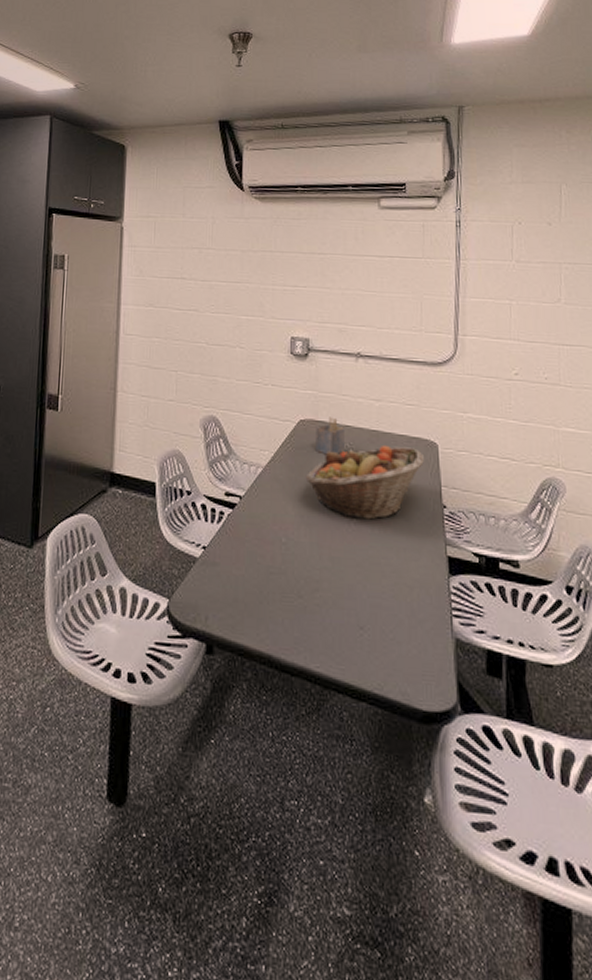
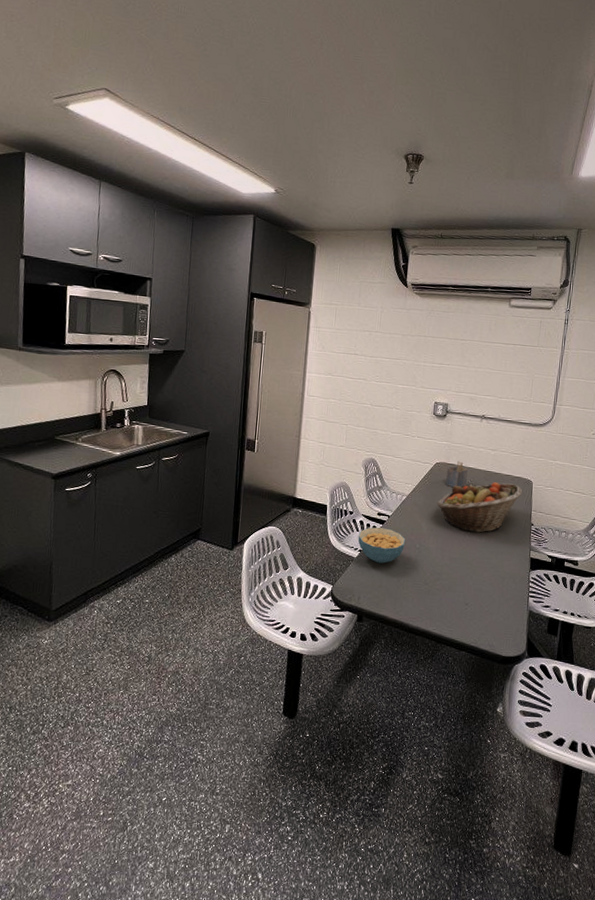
cereal bowl: none [200,512,267,566] -> present [358,527,406,564]

